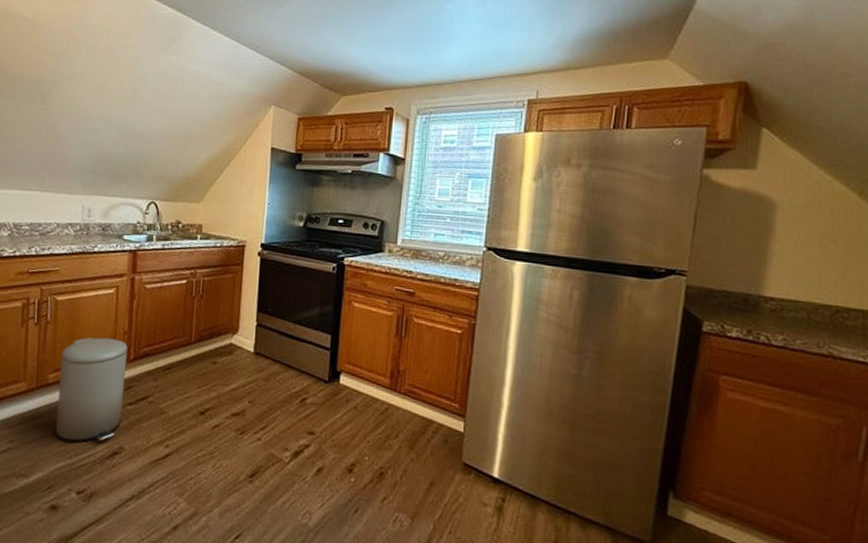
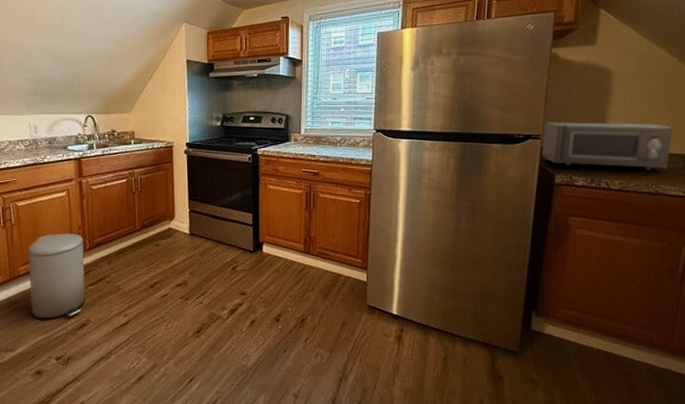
microwave: none [686,256,851,326] -> present [541,122,673,170]

